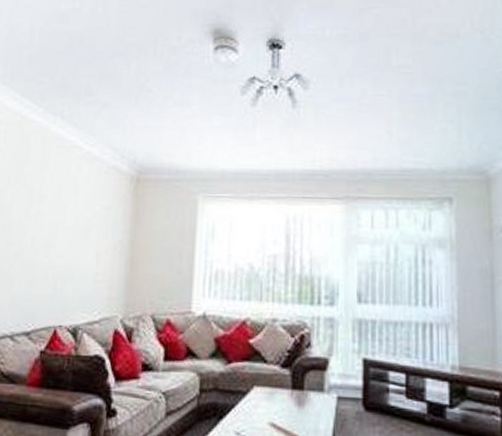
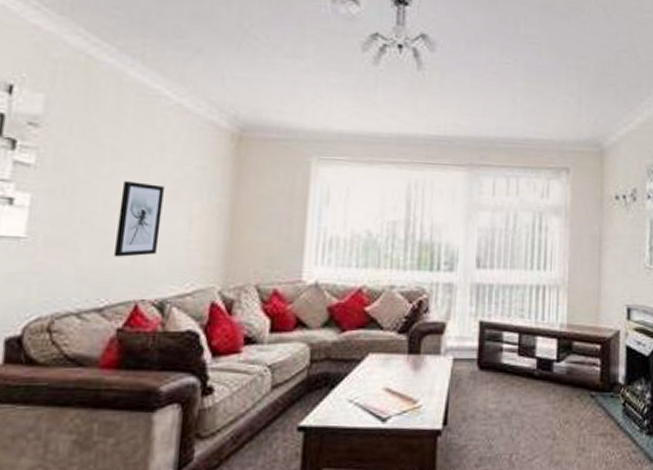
wall art: none [38,221,78,287] -> present [113,181,164,257]

